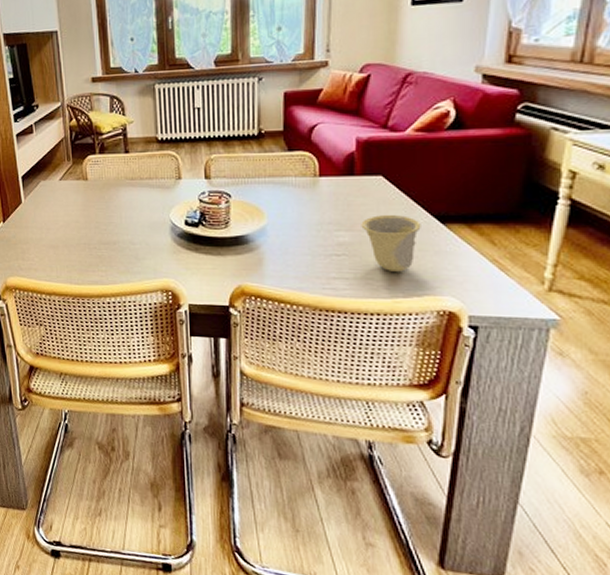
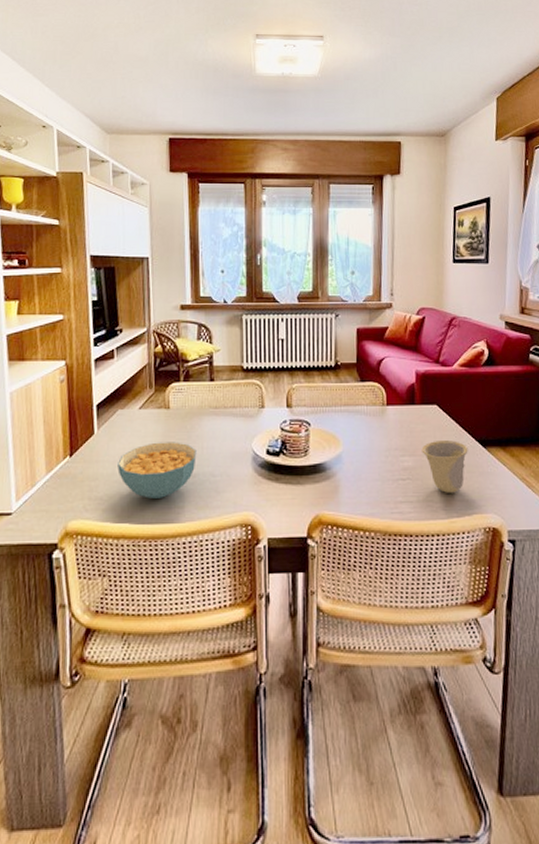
cereal bowl: none [44,211,116,262] -> present [117,442,197,499]

